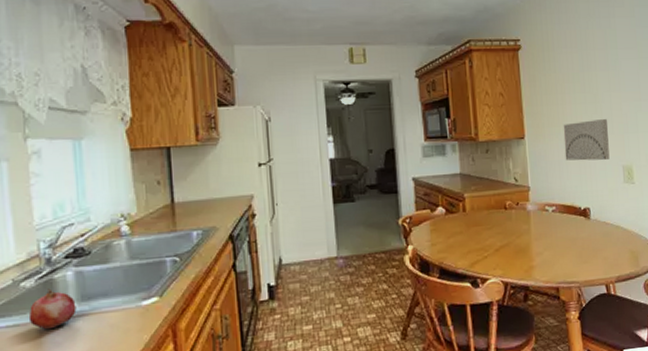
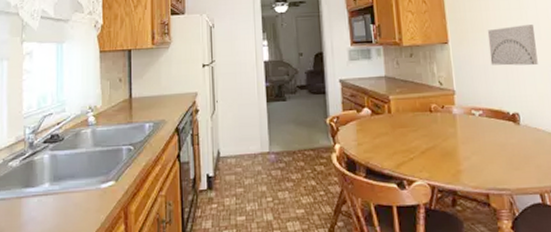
fruit: present [28,288,77,330] -> none [12,168,49,205]

